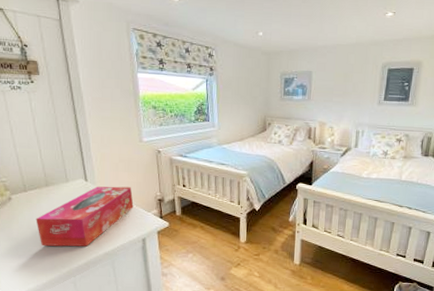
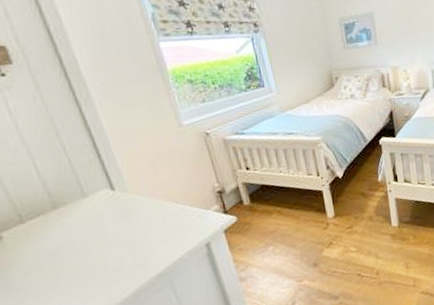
tissue box: present [36,186,134,247] -> none [46,184,186,289]

